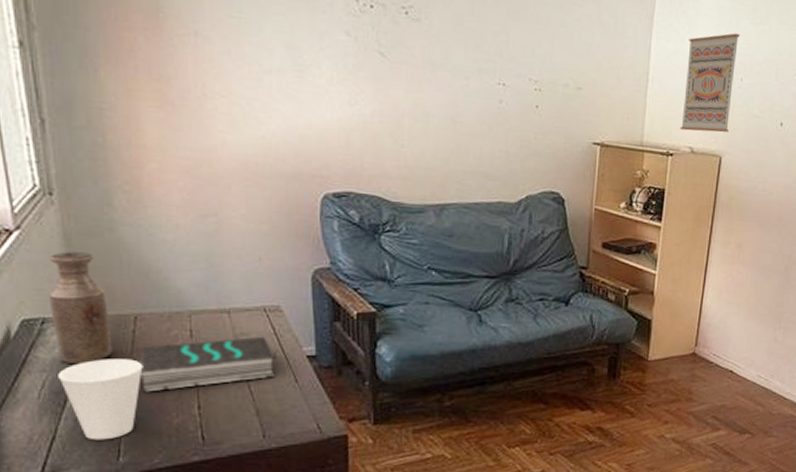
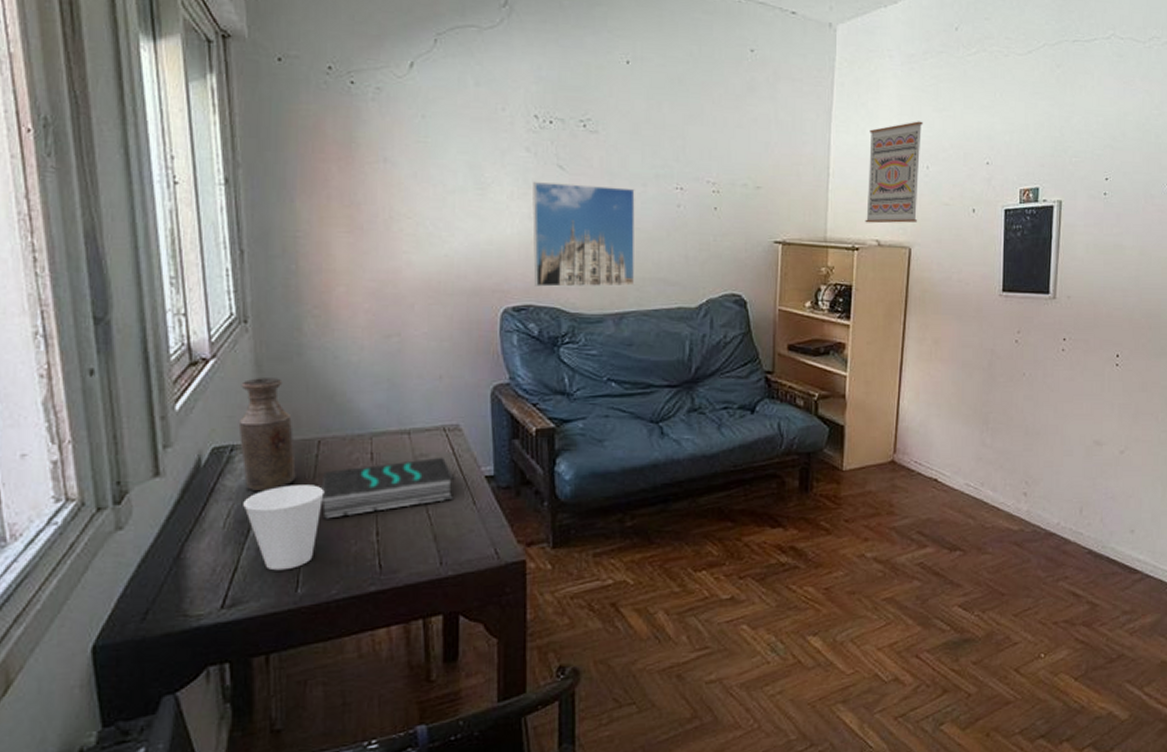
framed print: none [353,68,457,179] -> present [532,182,635,287]

